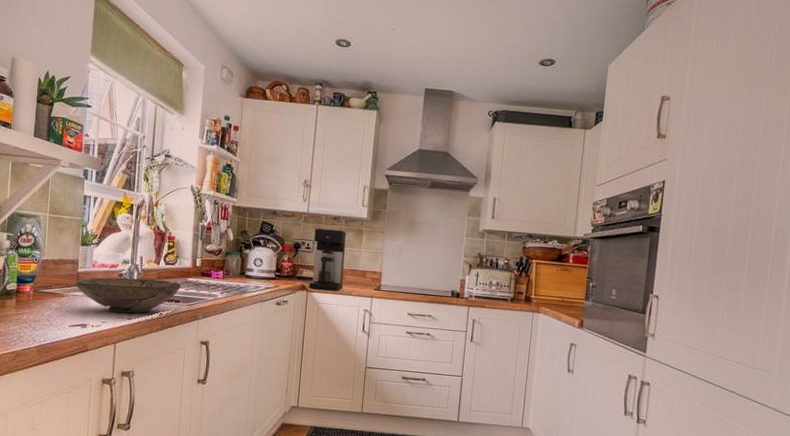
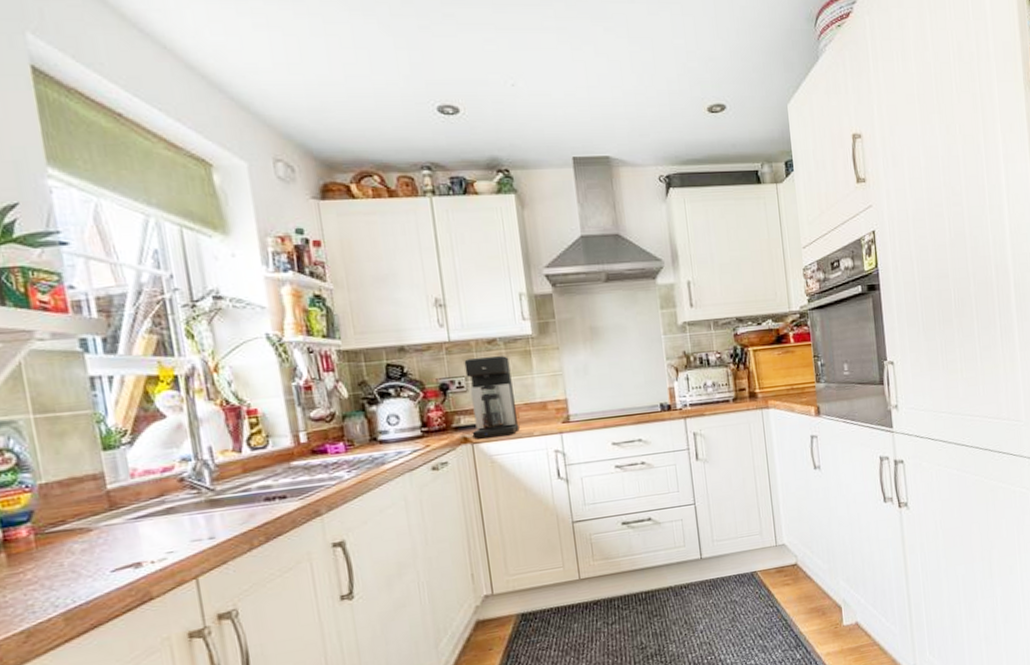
bowl: present [76,277,182,314] -> none [108,471,285,535]

